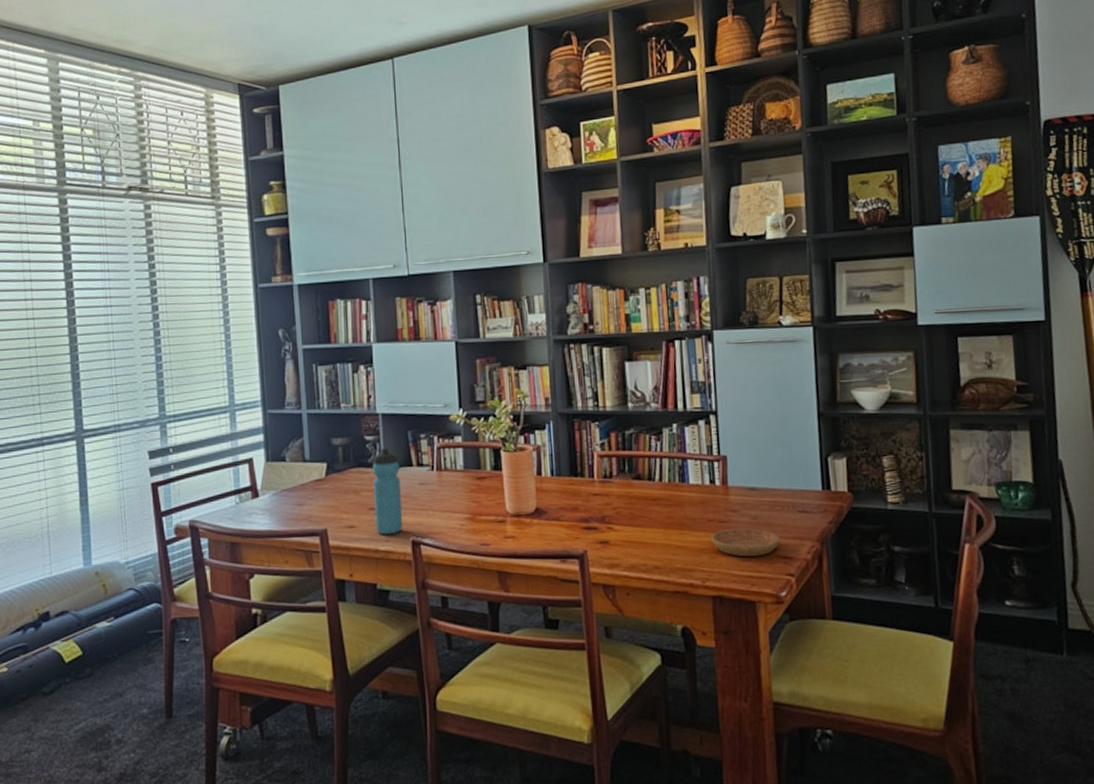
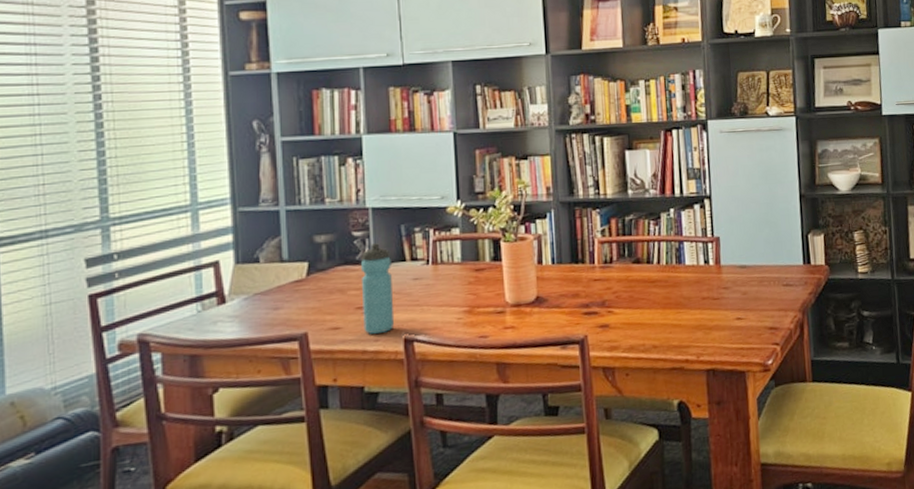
saucer: present [711,527,780,557] -> none [705,303,767,331]

